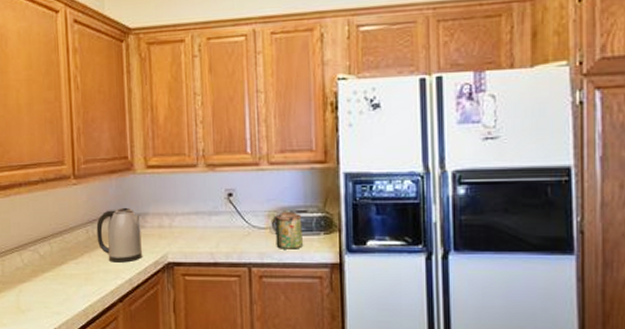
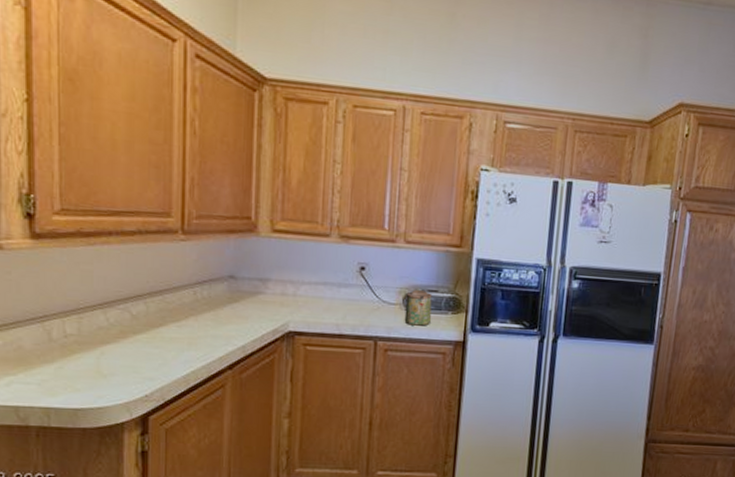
kettle: present [96,207,142,263] -> none [206,270,261,329]

